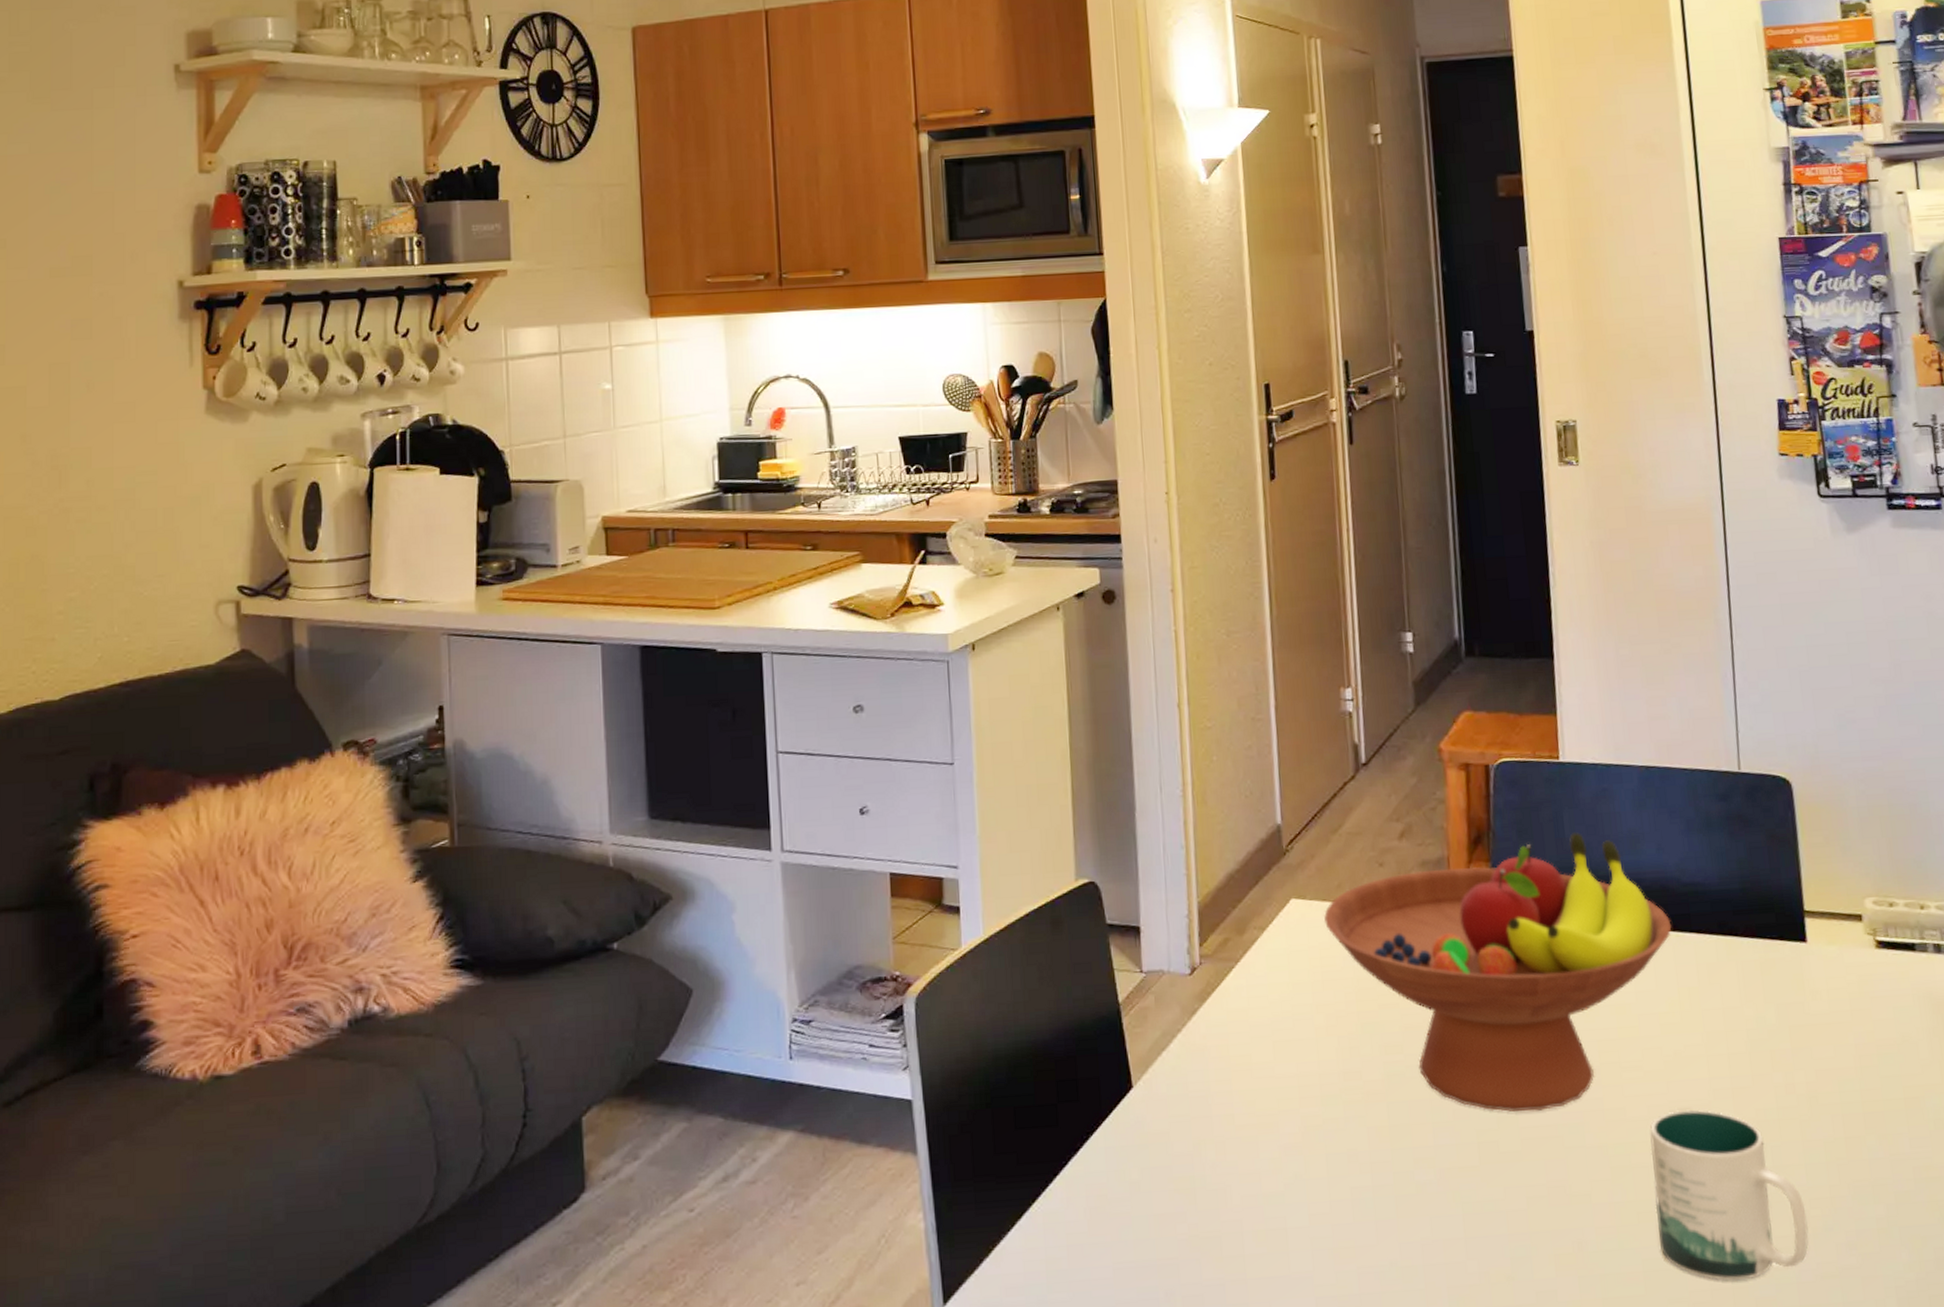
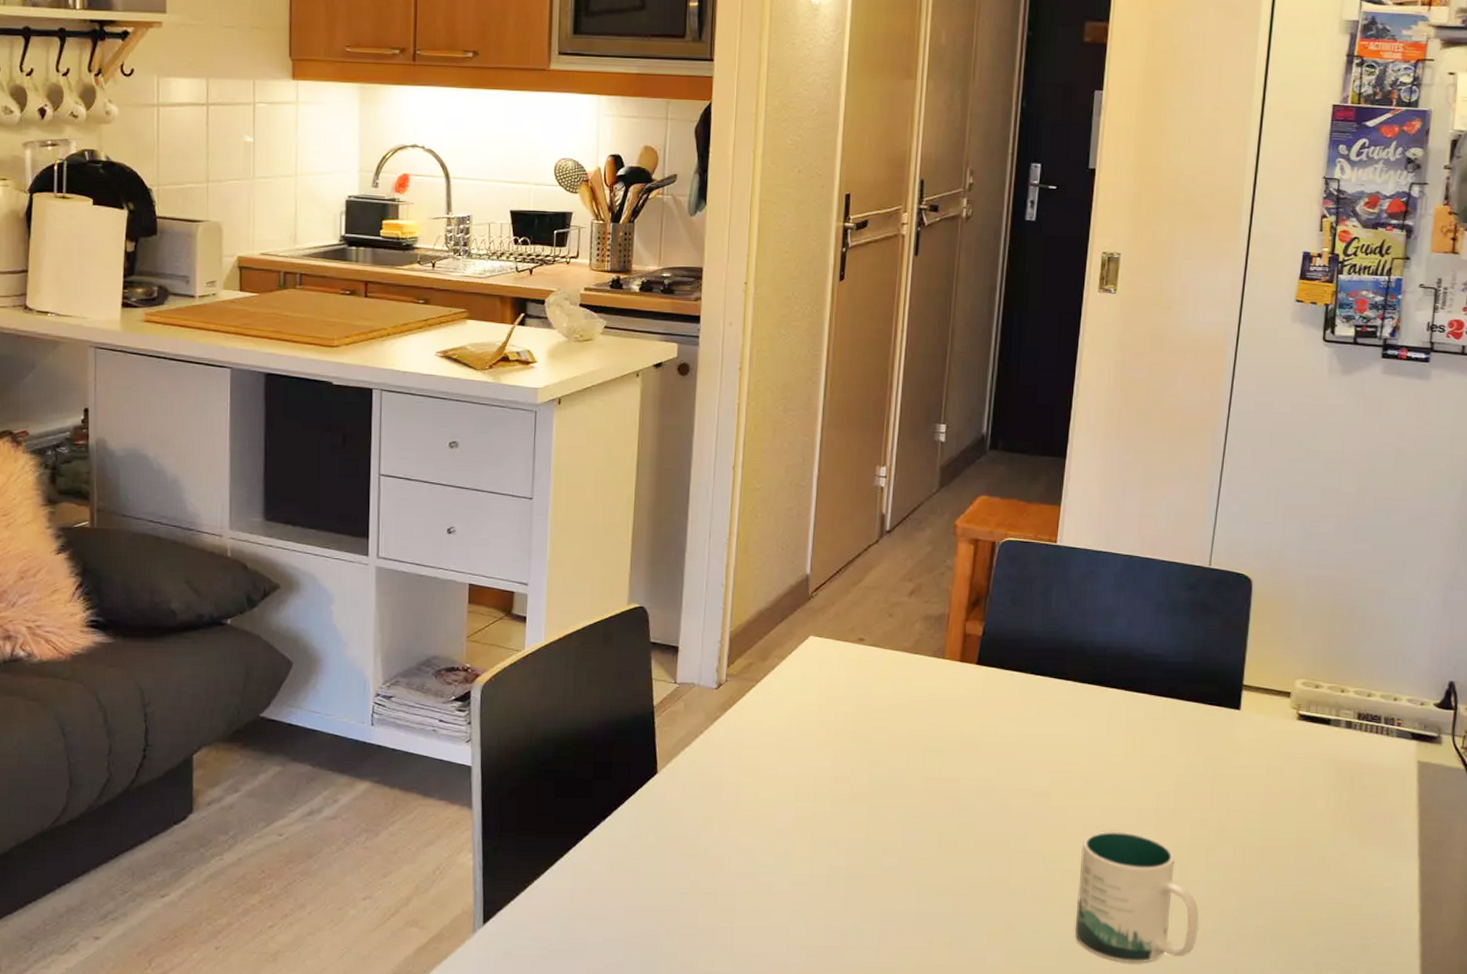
fruit bowl: present [1323,832,1672,1112] -> none [835,604,1129,821]

